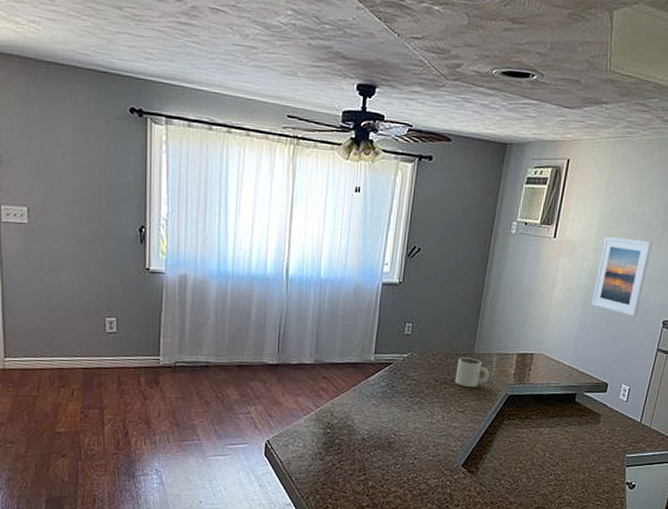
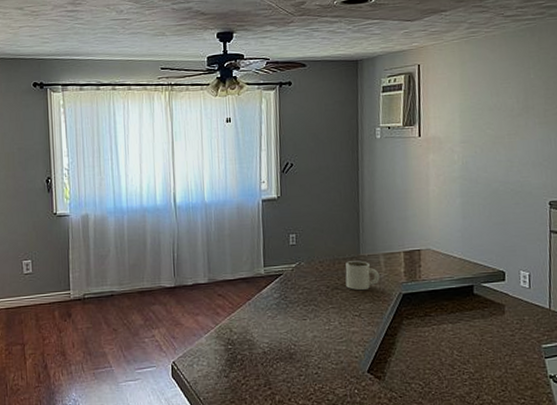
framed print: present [591,236,652,317] -> none [469,126,520,202]

